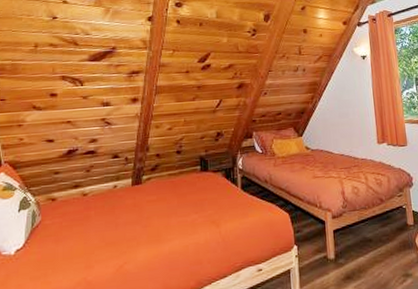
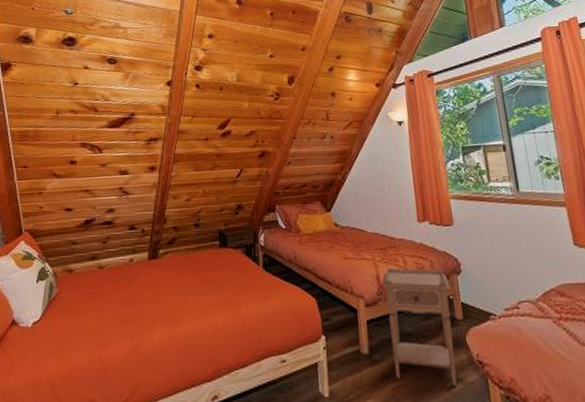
nightstand: none [346,183,408,281] -> present [381,268,457,386]

